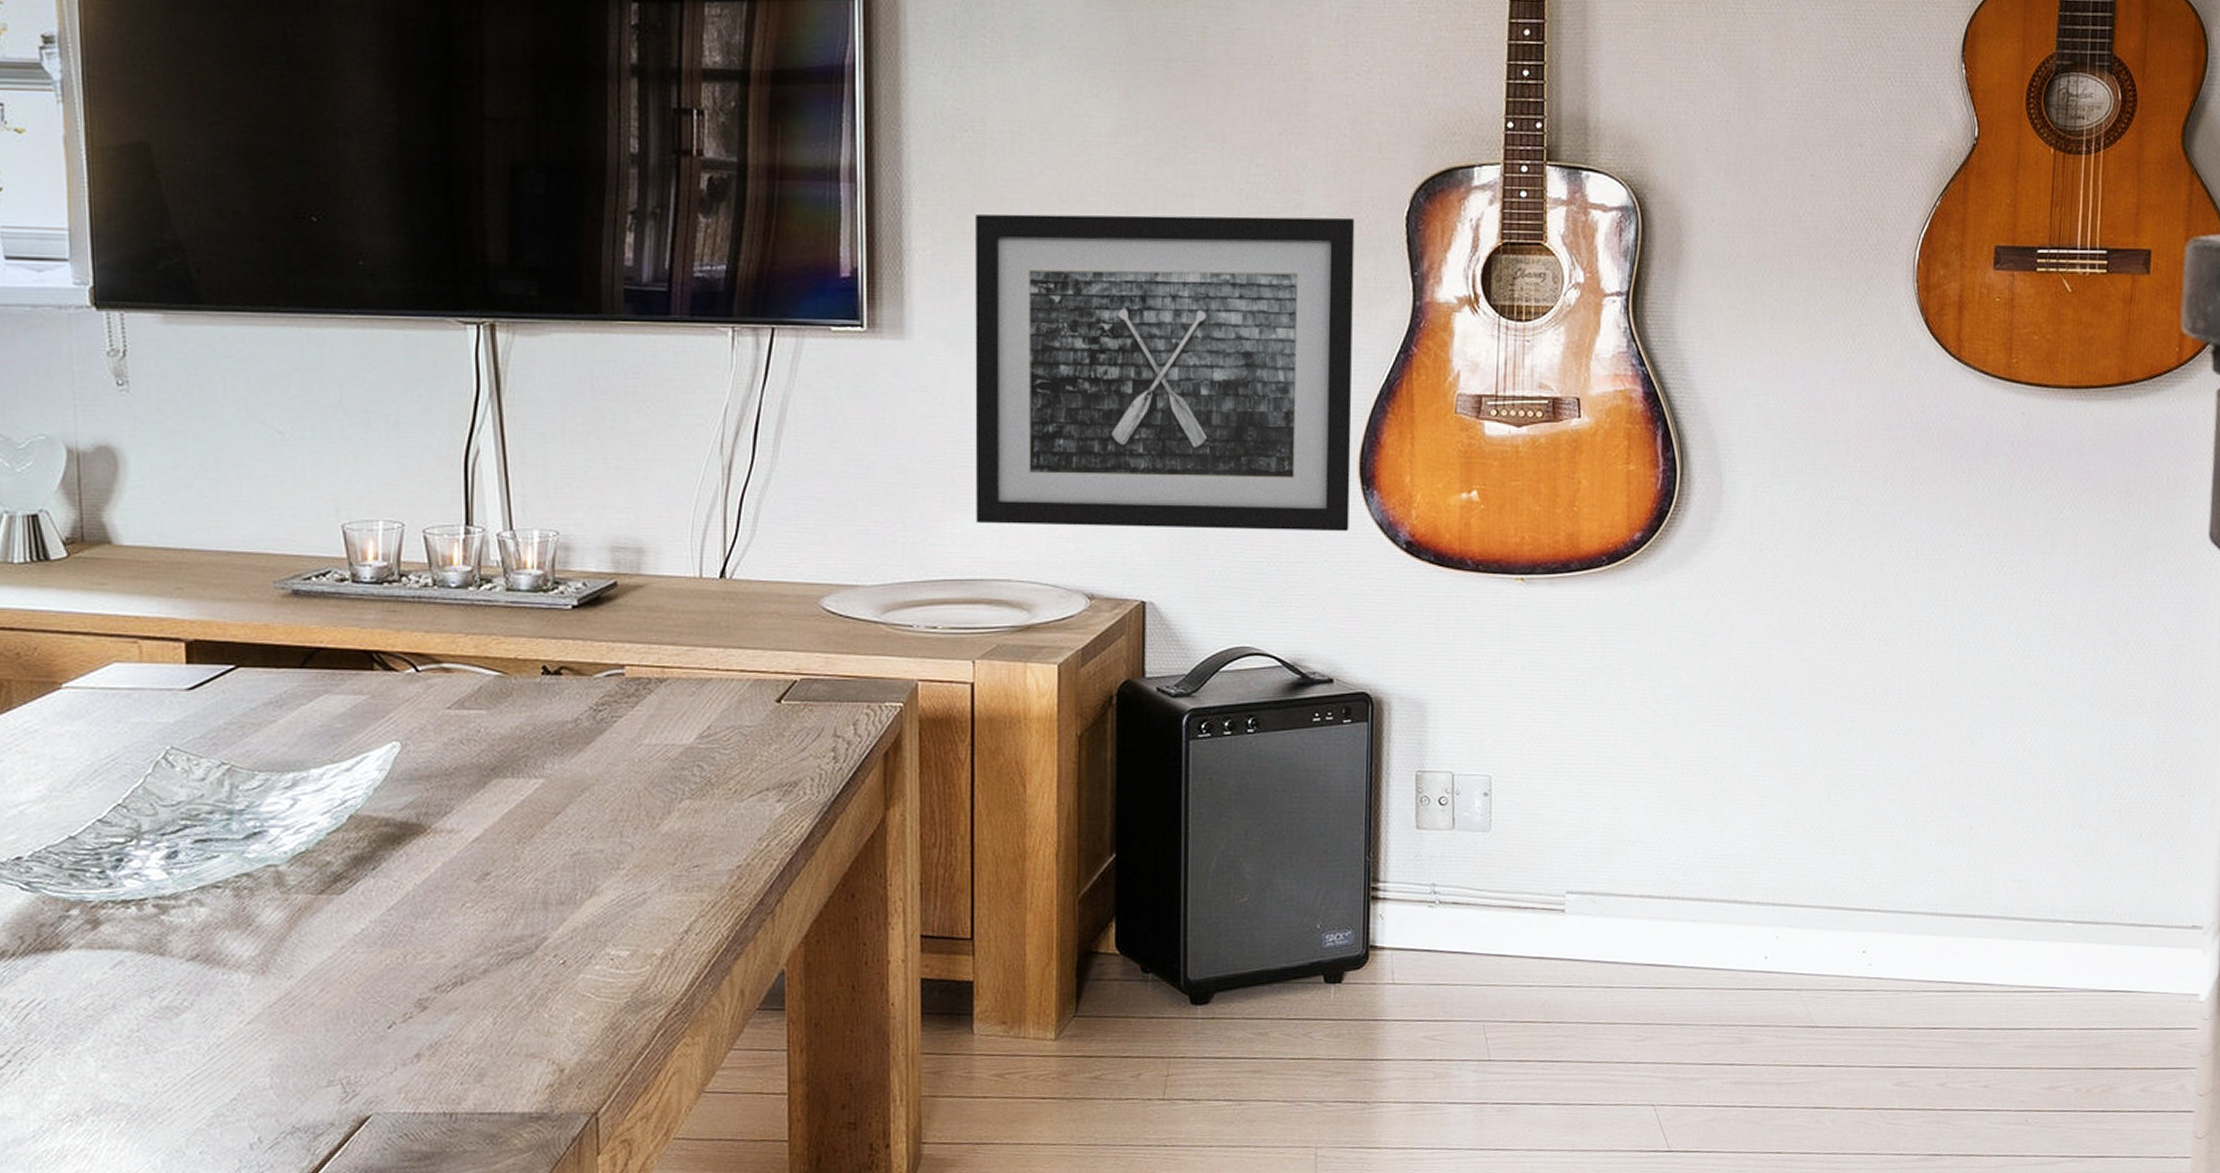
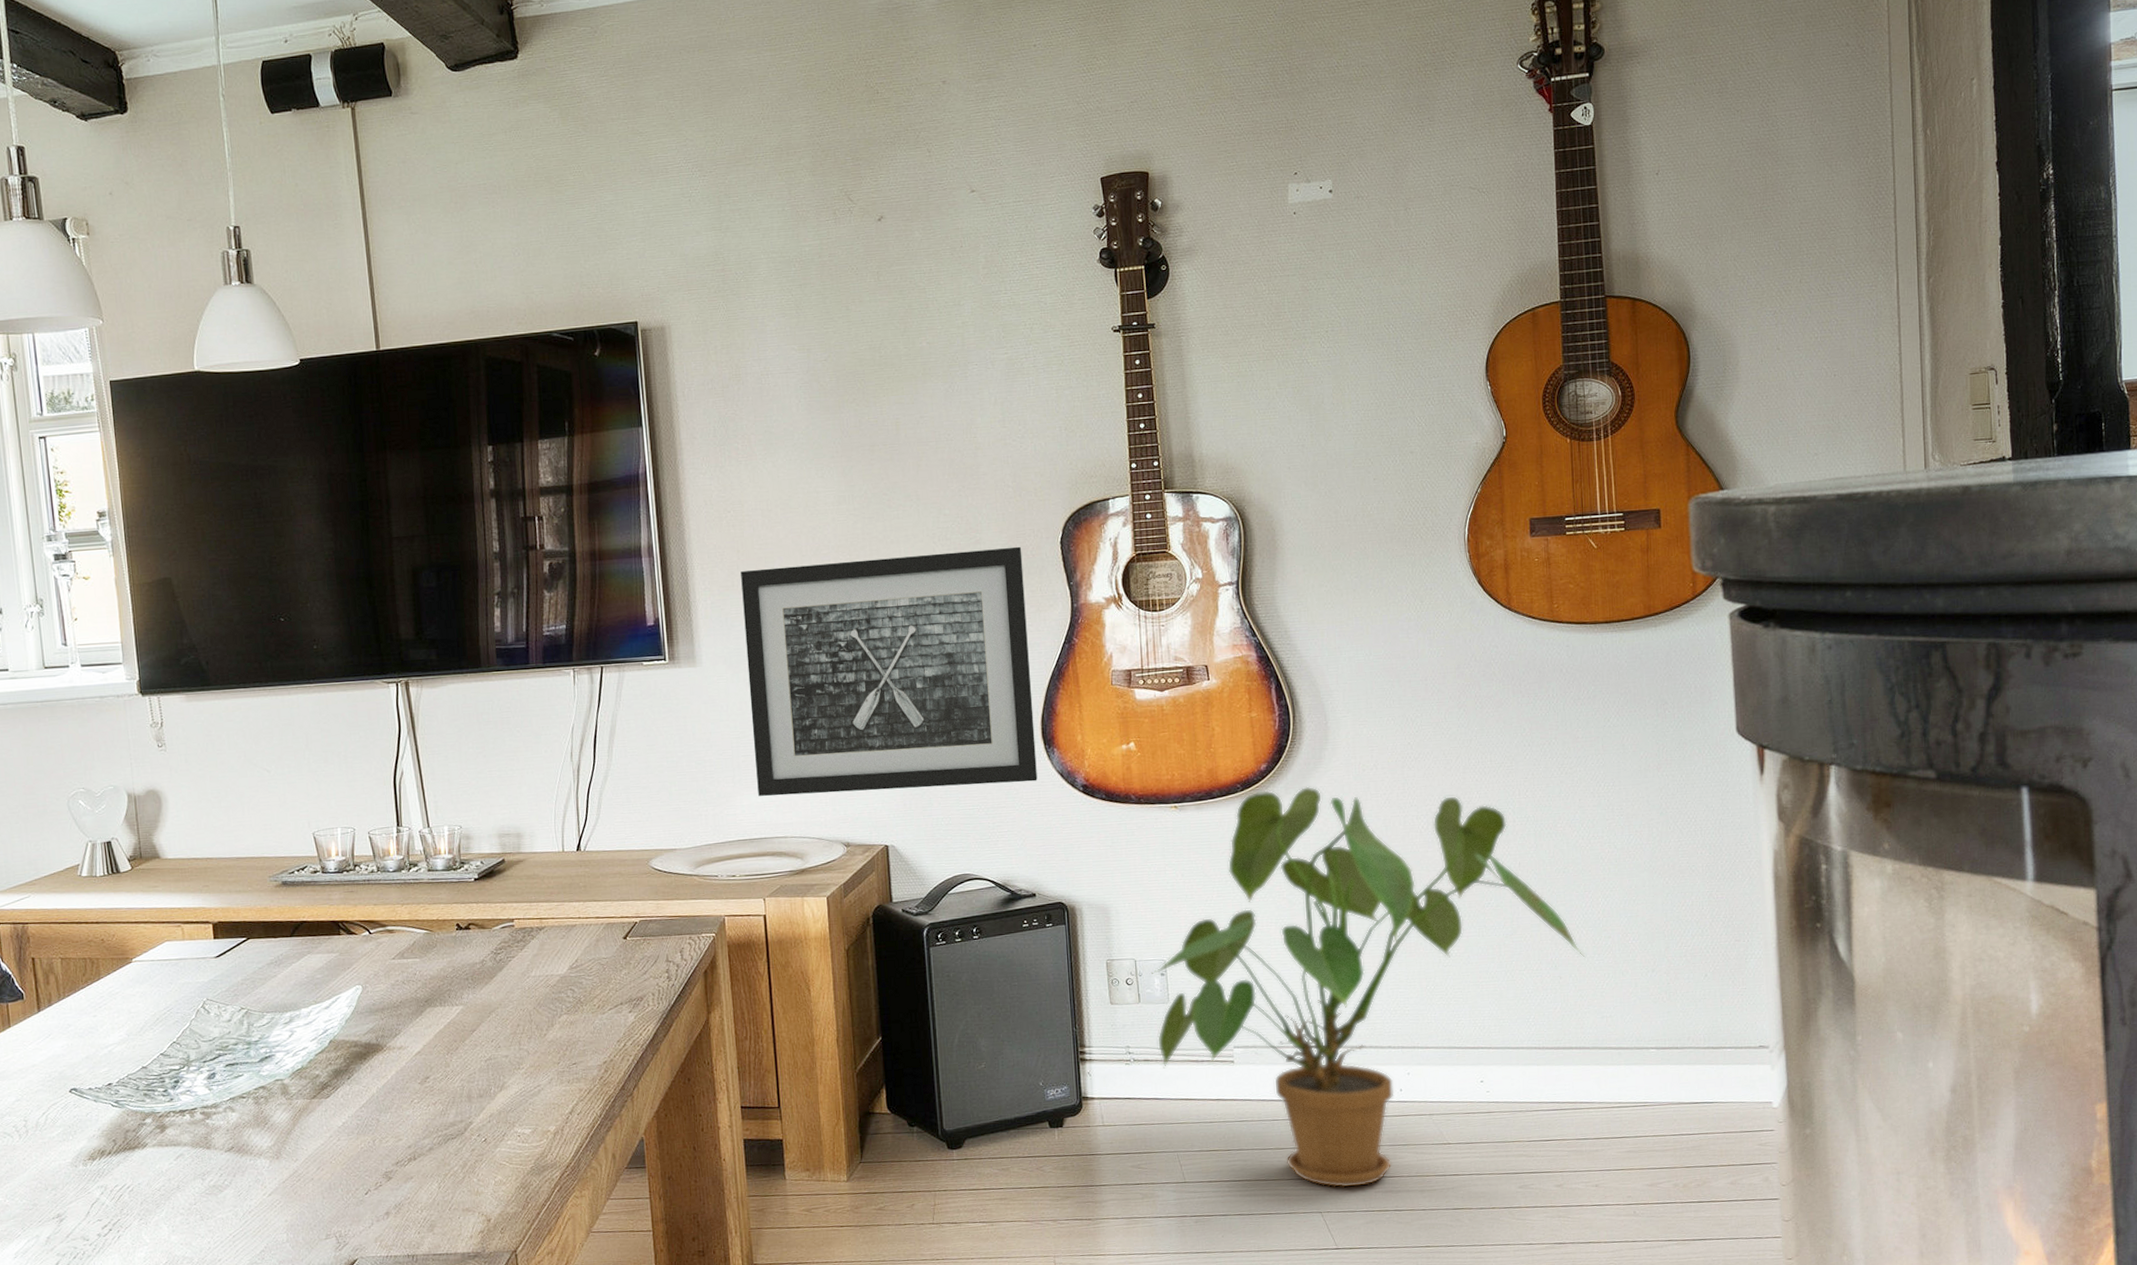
house plant: none [1469,565,2003,1077] -> present [1149,786,1586,1188]

